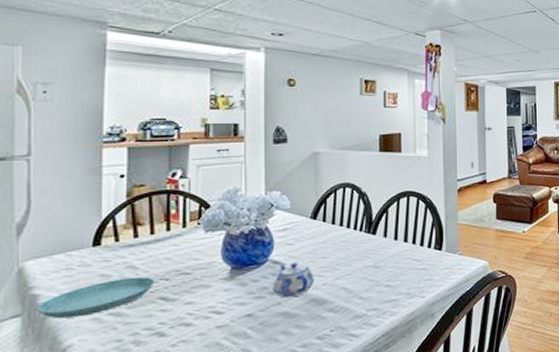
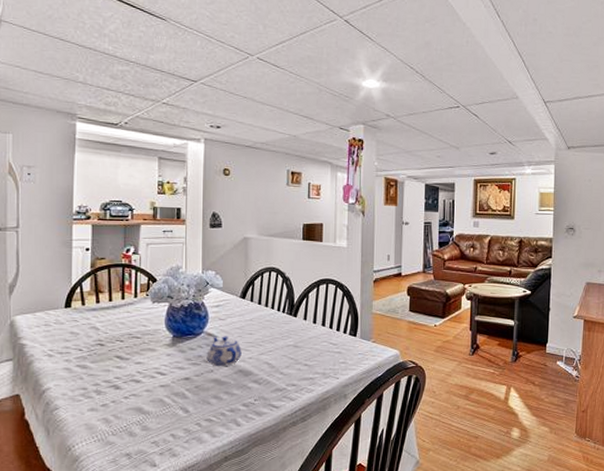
saucer: present [37,276,155,319] -> none [24,336,113,366]

